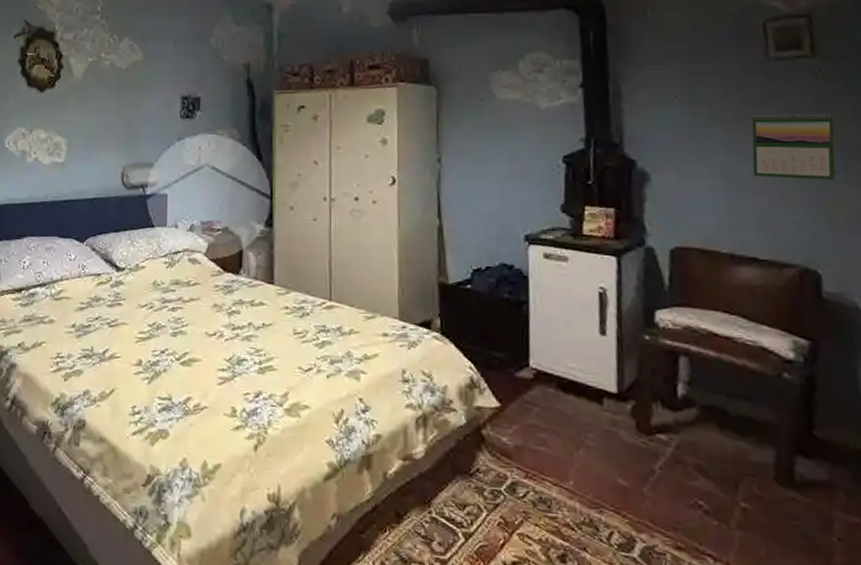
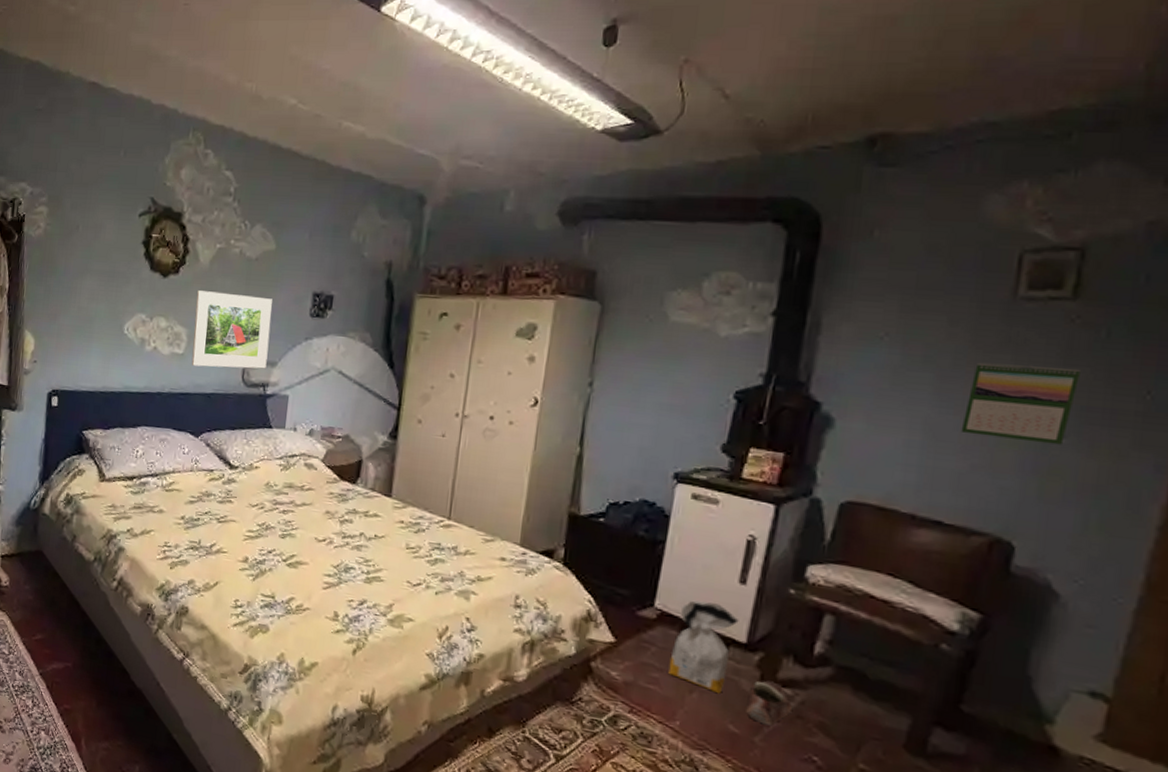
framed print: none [72,102,145,173] -> present [191,290,272,369]
bag: none [552,356,607,448] -> present [668,600,739,694]
shoe: none [628,428,670,474] -> present [746,680,792,726]

